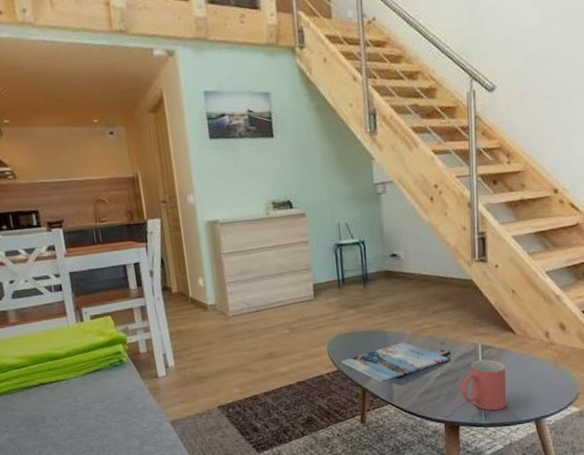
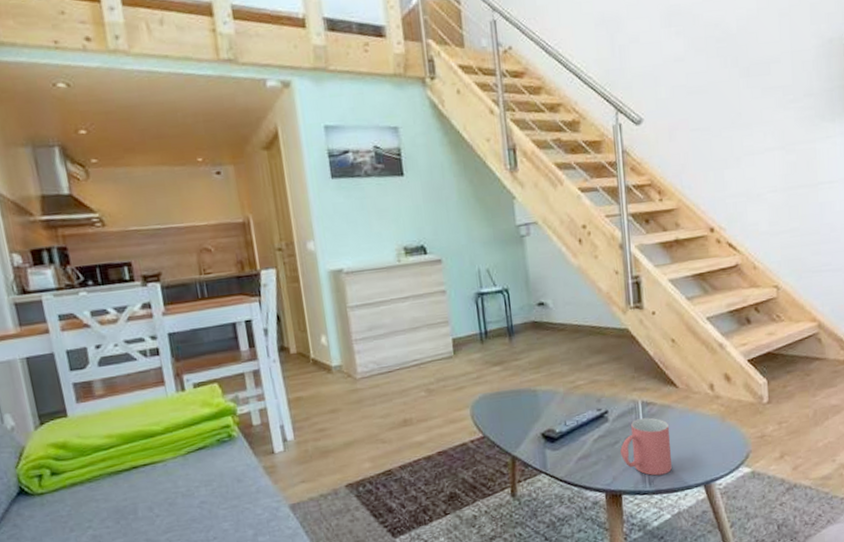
magazine: present [342,341,448,382] -> none [487,401,606,448]

